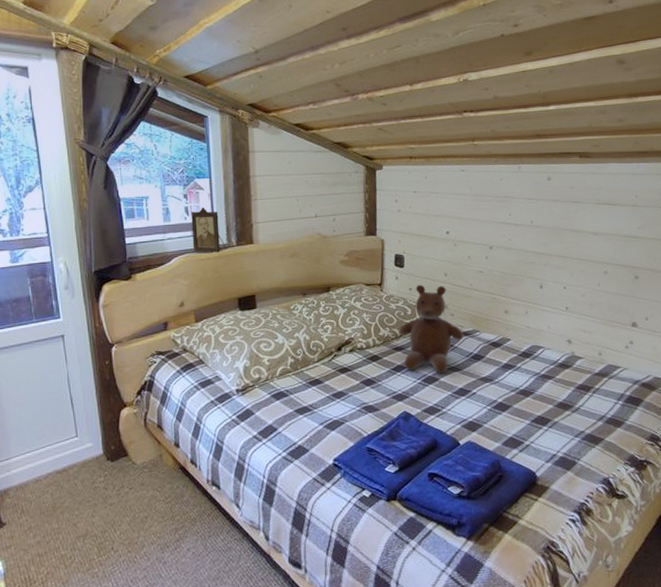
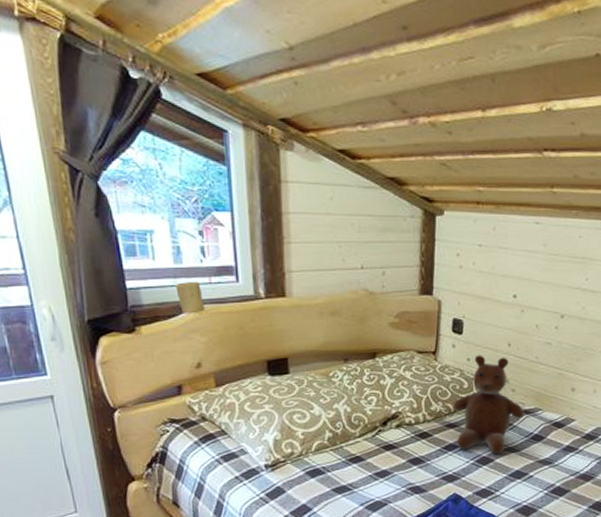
candle: none [164,235,188,262] -> present [175,281,206,314]
photo frame: present [191,207,226,253] -> none [208,247,253,305]

